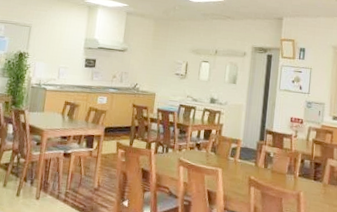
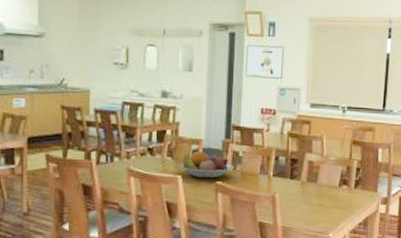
fruit bowl: none [220,150,266,174] -> present [179,152,234,179]

